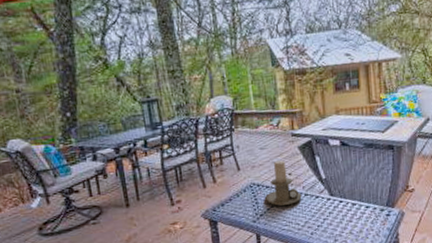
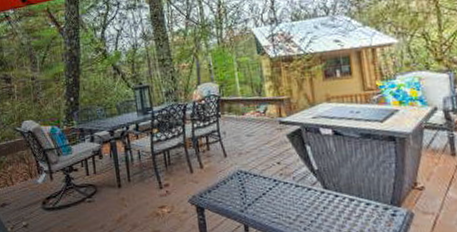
candle holder: present [264,160,302,206] -> none [252,148,293,196]

